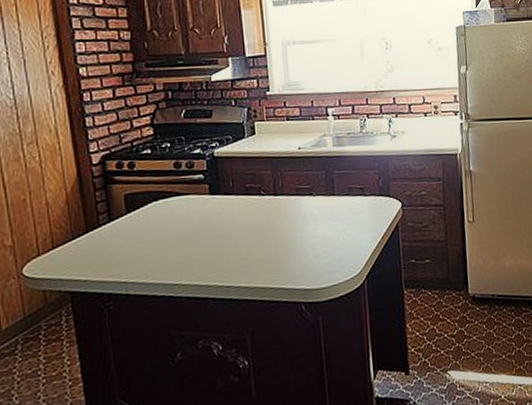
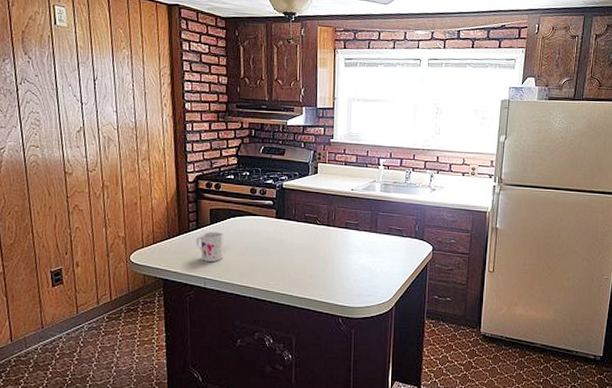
mug: none [109,221,148,261] -> present [196,232,224,261]

